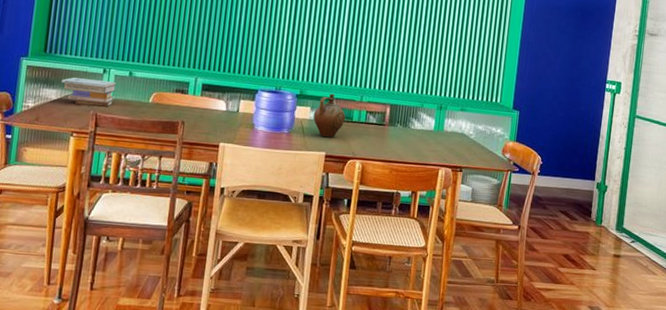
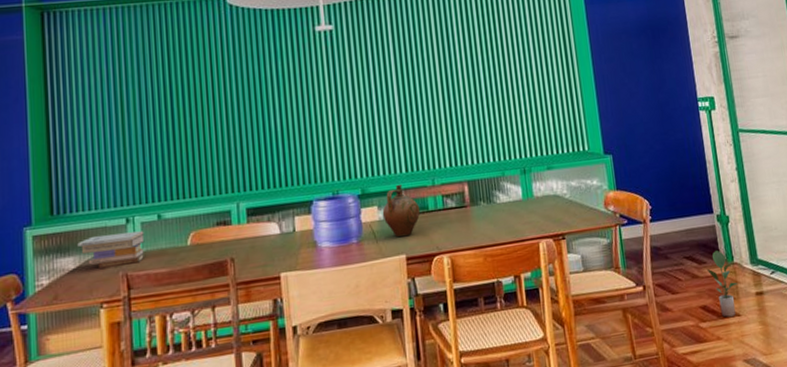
potted plant: none [576,211,603,269] -> present [706,250,739,317]

